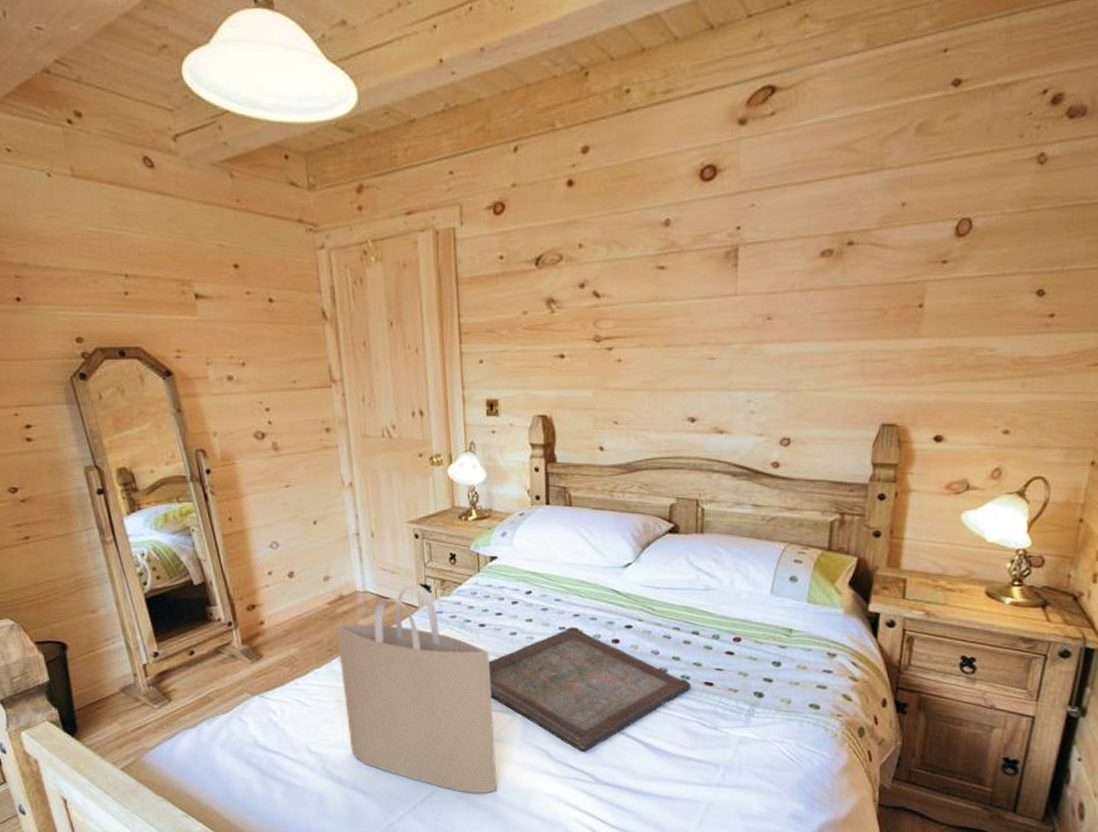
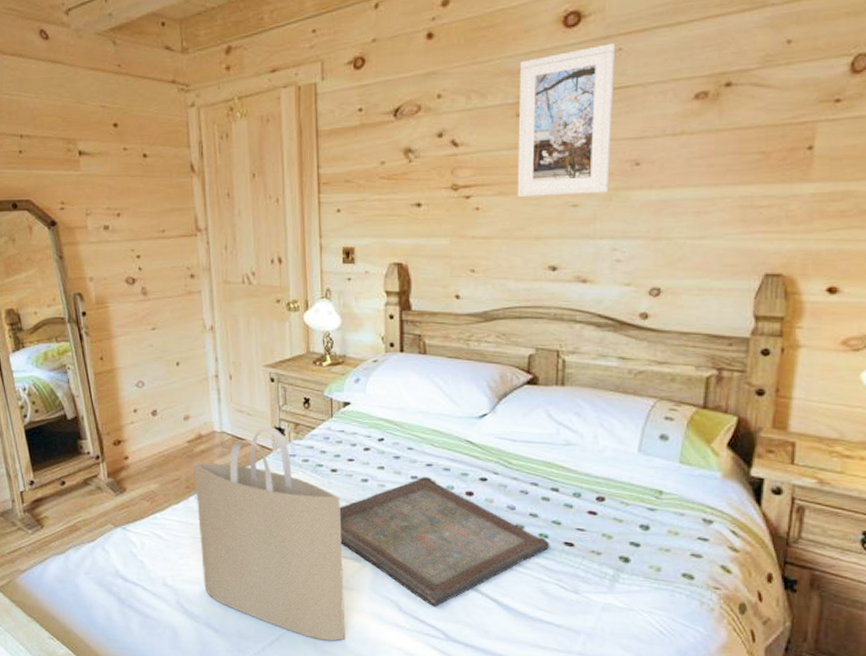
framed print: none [657,199,749,350] -> present [517,43,616,198]

